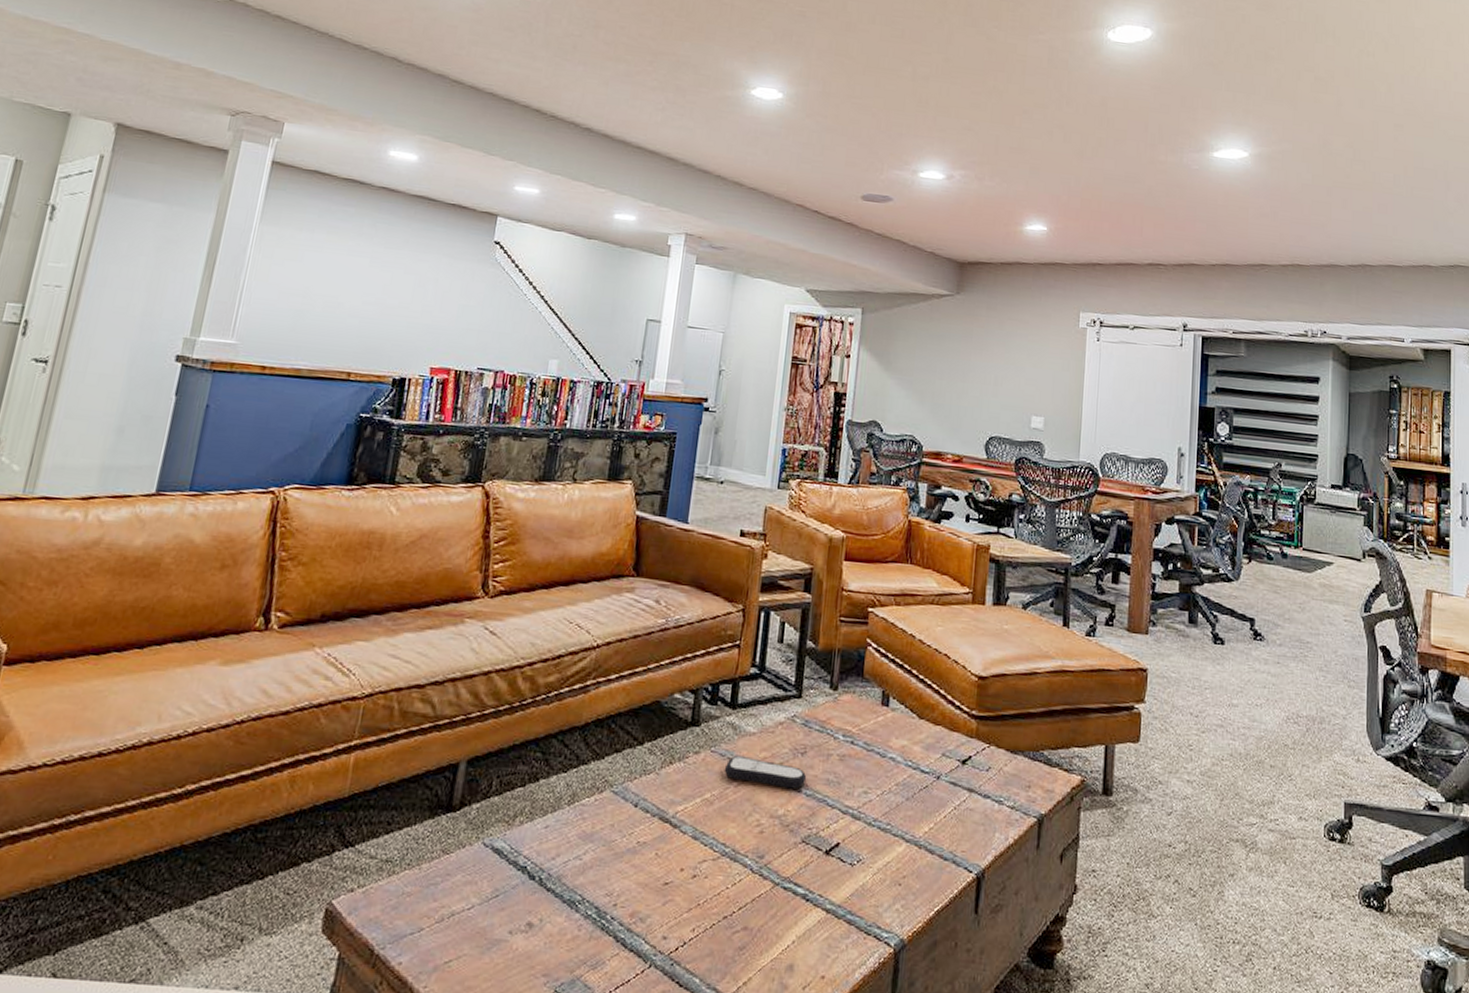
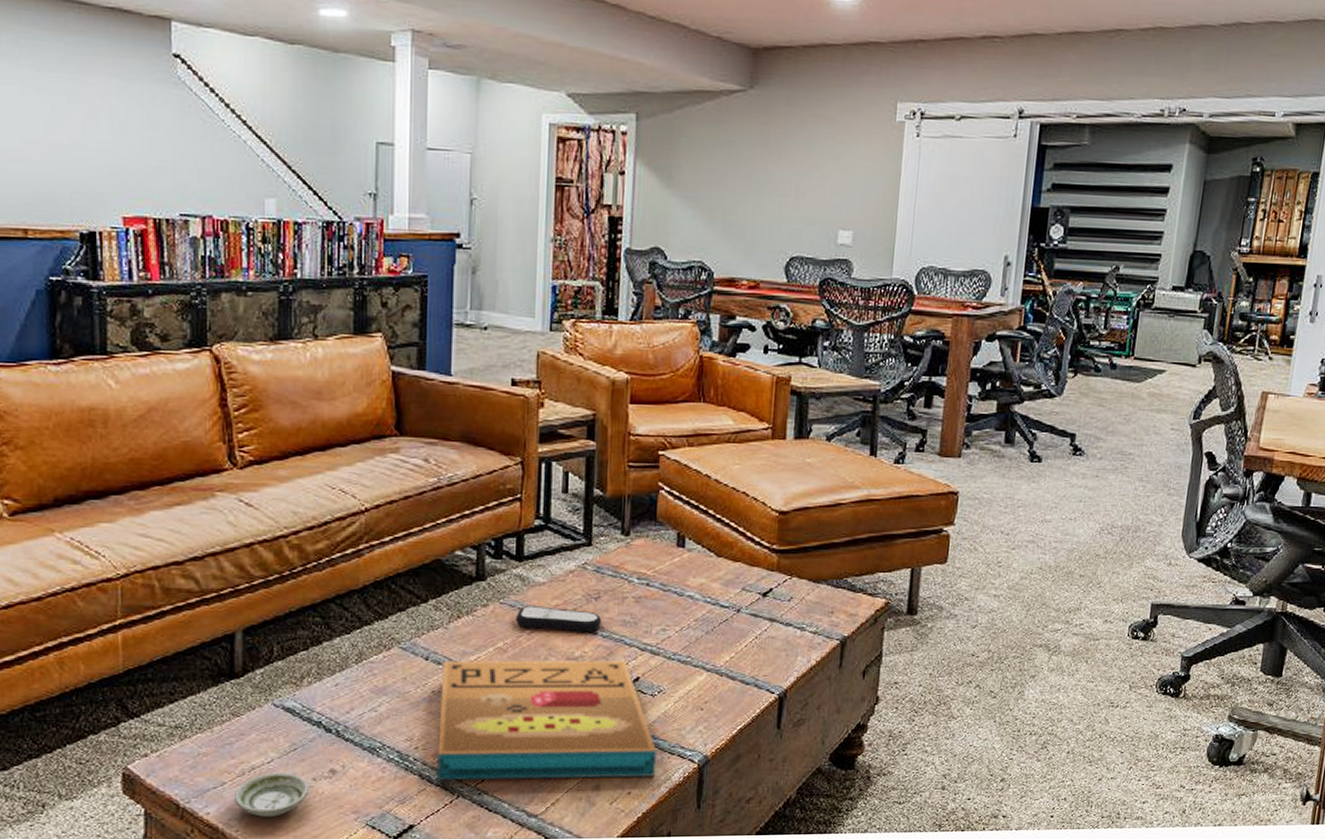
saucer: none [428,921,504,974] -> present [235,772,308,817]
pizza box: none [631,809,854,960] -> present [437,660,657,781]

